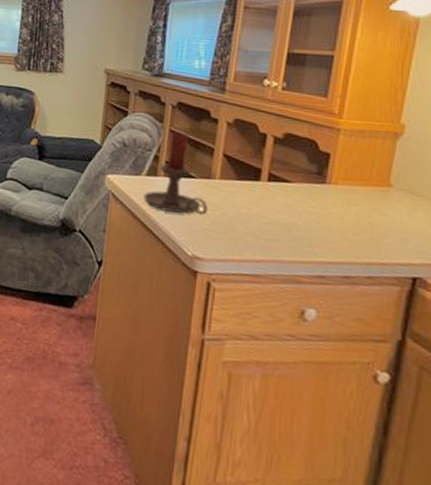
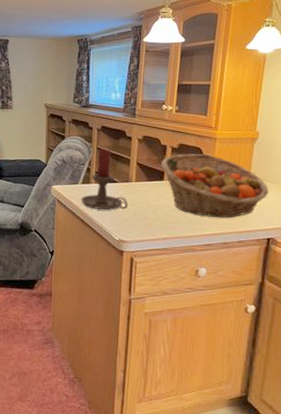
fruit basket: none [256,147,416,243] -> present [160,154,268,218]

